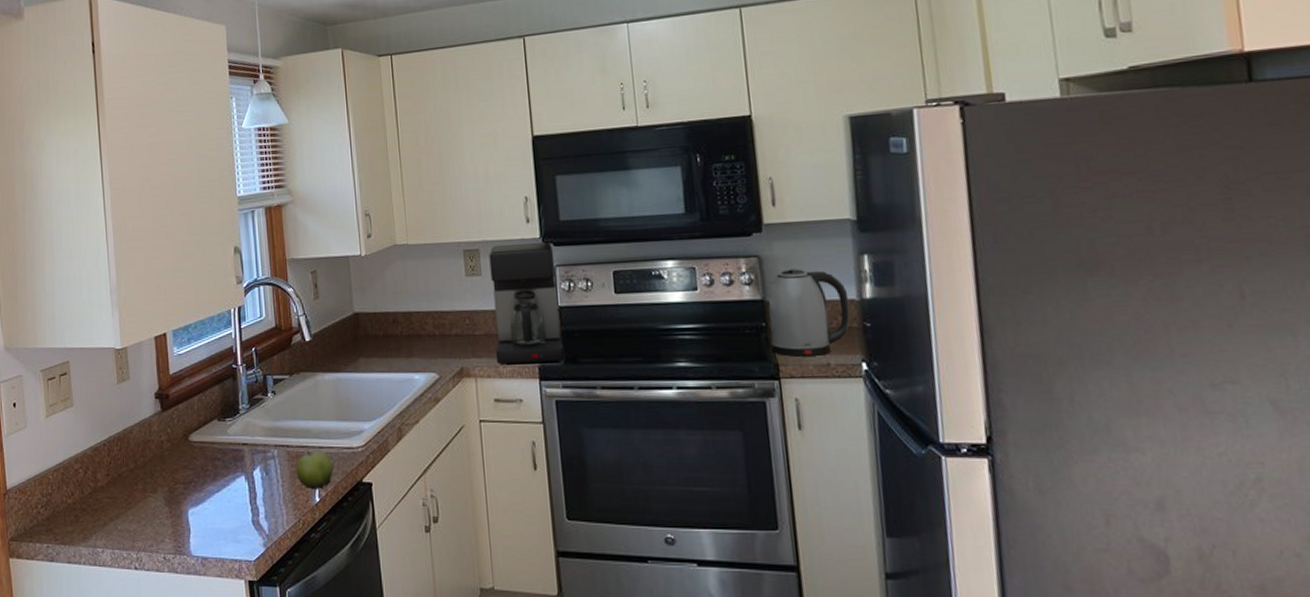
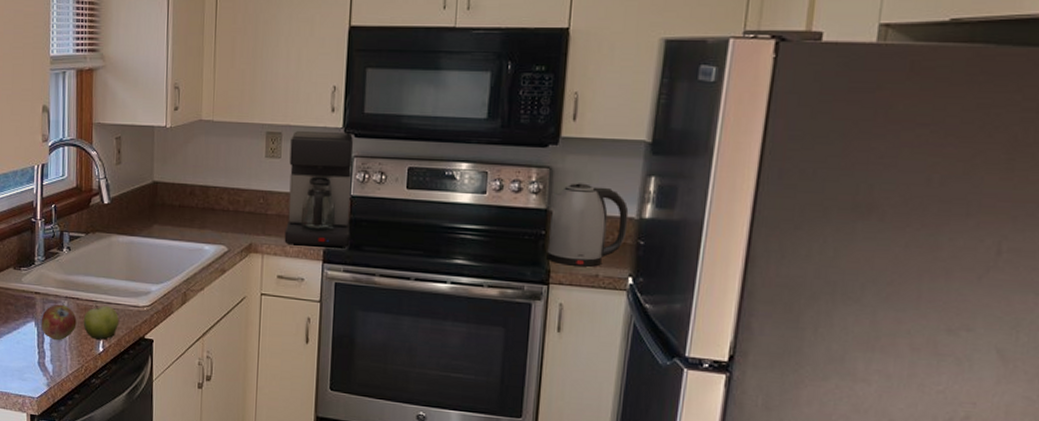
fruit: none [251,454,289,495] -> present [41,304,77,341]

